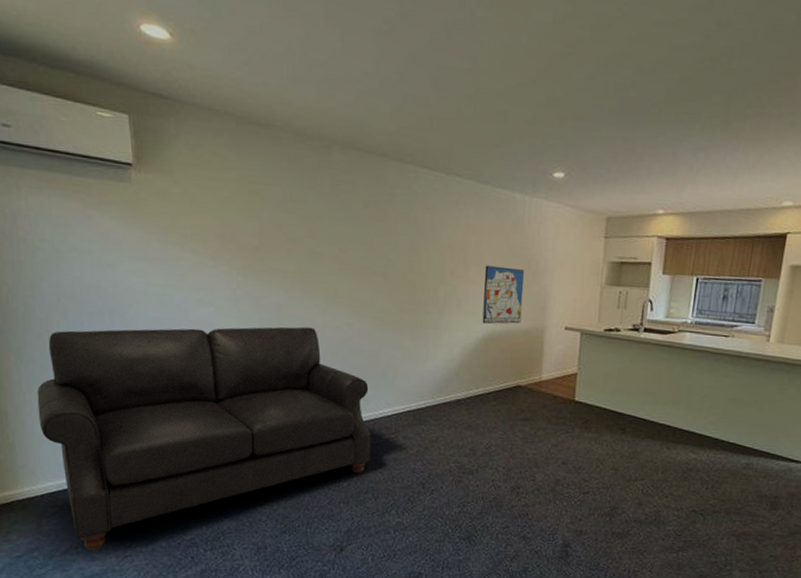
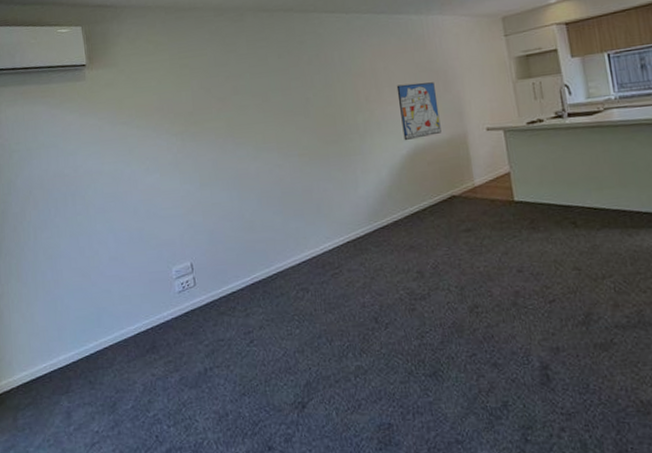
sofa: present [37,326,372,551] -> none [13,175,320,442]

